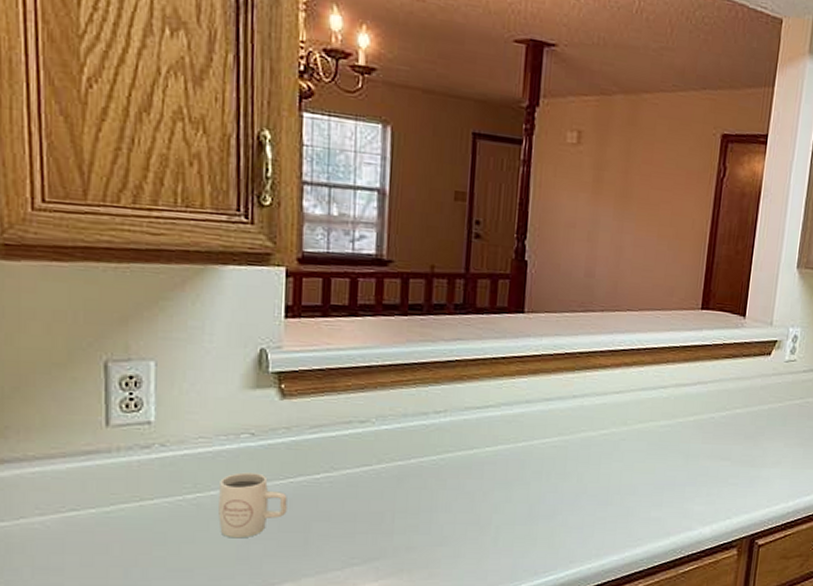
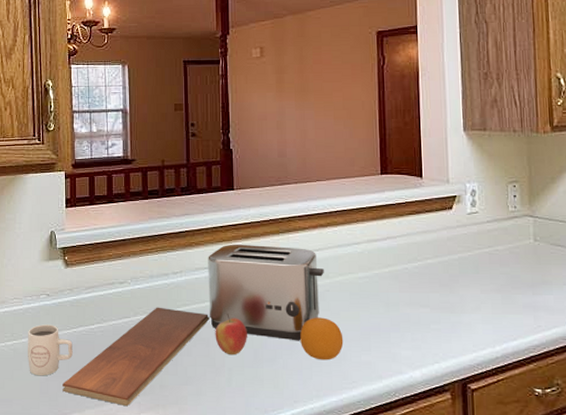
chopping board: none [270,453,478,573] -> present [63,307,210,407]
toaster: none [478,380,622,496] -> present [208,244,324,341]
apple: none [482,462,523,512] -> present [215,313,247,356]
fruit: none [585,469,634,517] -> present [300,317,344,361]

